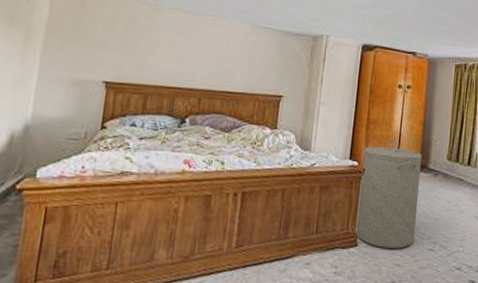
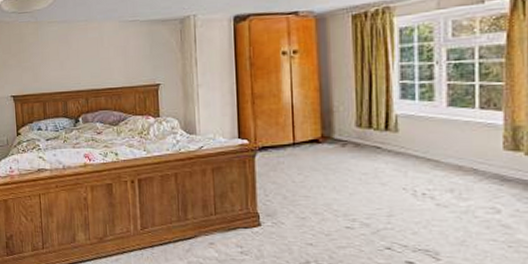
laundry hamper: present [355,138,423,249] -> none [253,110,327,227]

